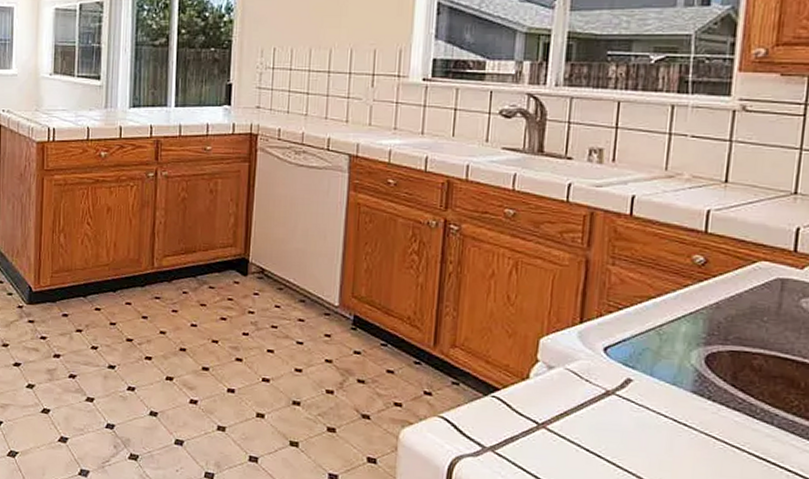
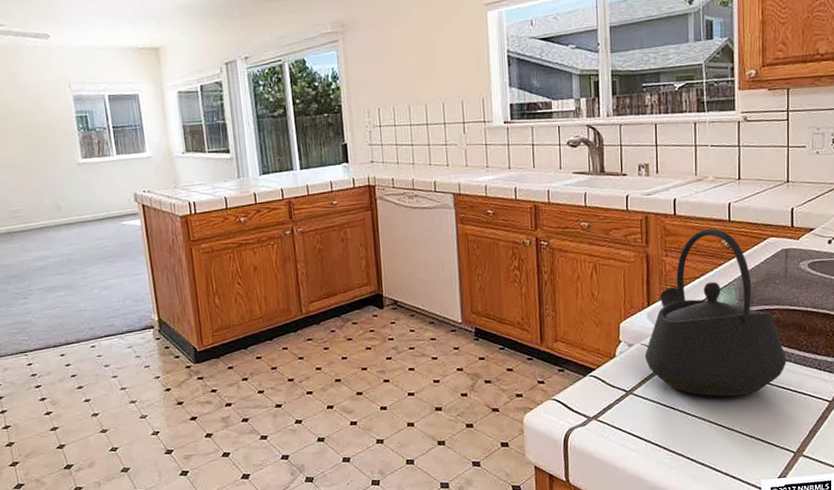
kettle: none [568,237,767,457] -> present [644,228,787,397]

